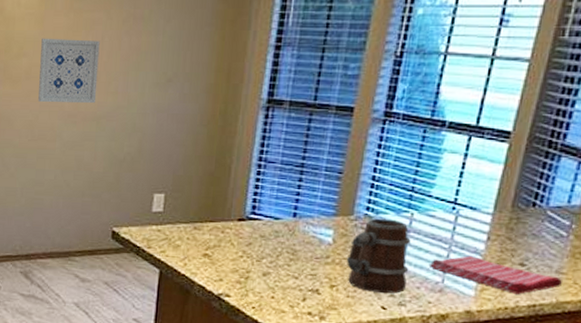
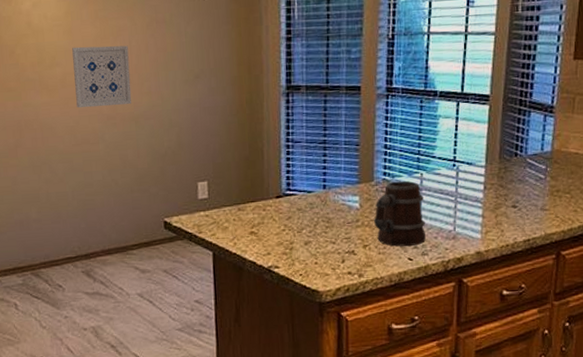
dish towel: present [428,256,563,294] -> none [441,204,548,232]

